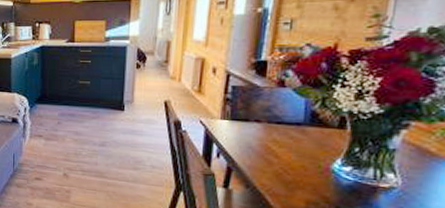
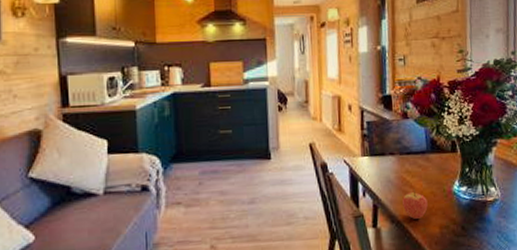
fruit: none [263,158,295,189] -> present [402,188,428,219]

